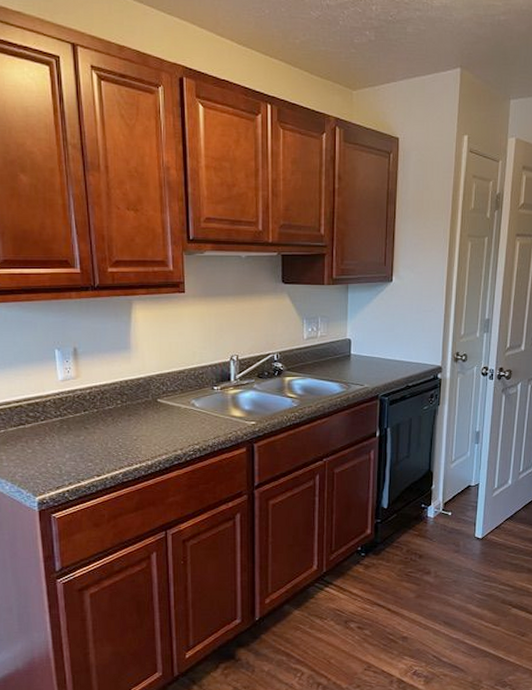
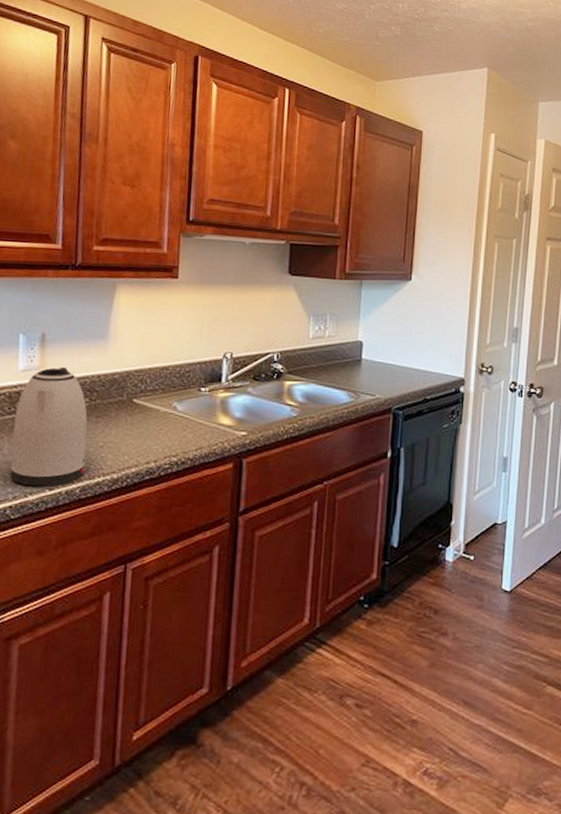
kettle: none [61,375,124,474] -> present [10,366,88,487]

